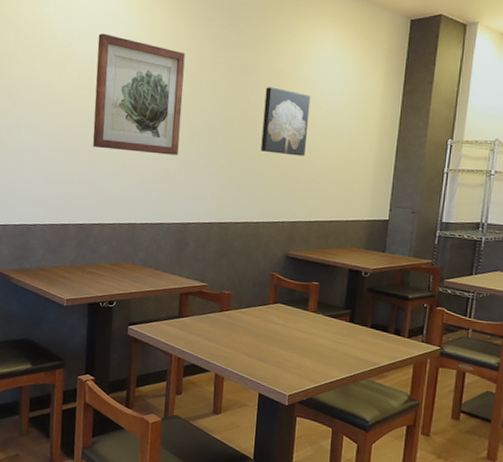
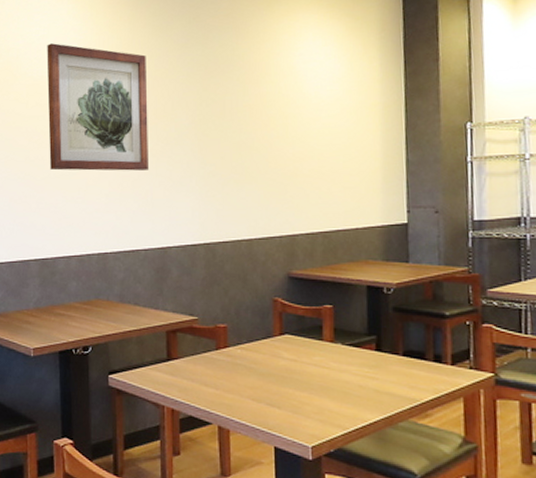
wall art: present [261,87,311,156] -> none [242,83,298,159]

